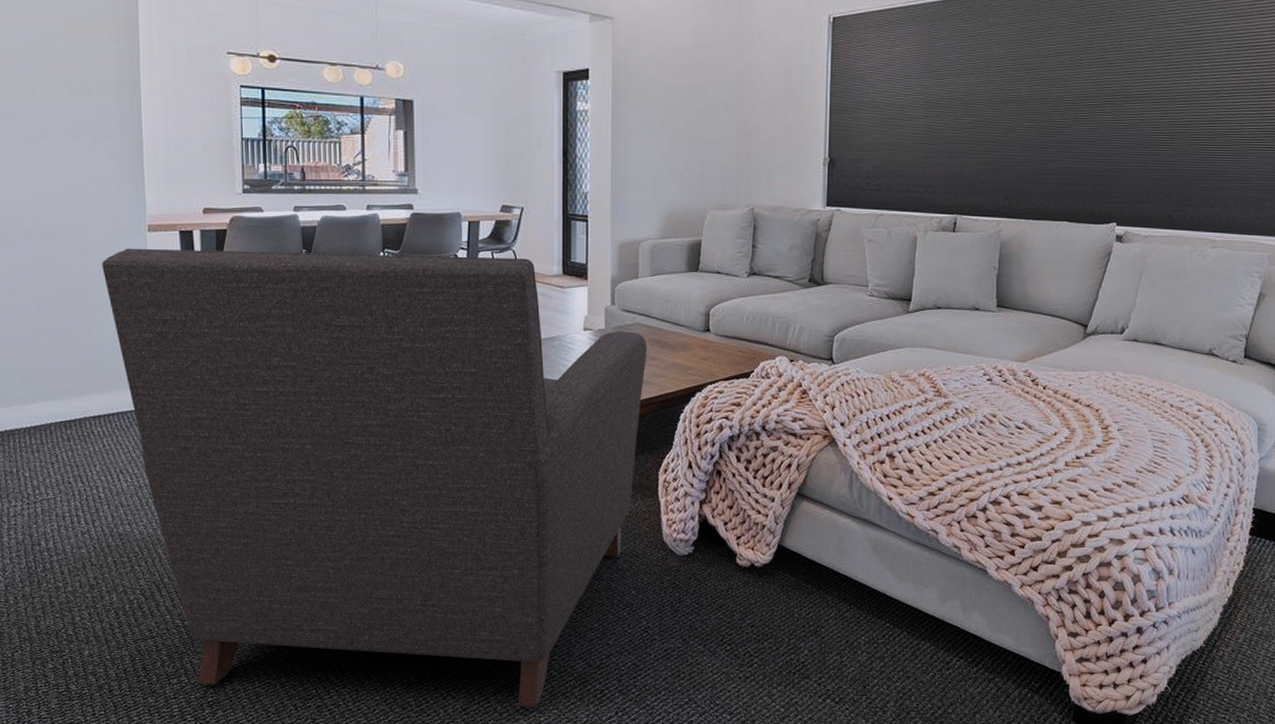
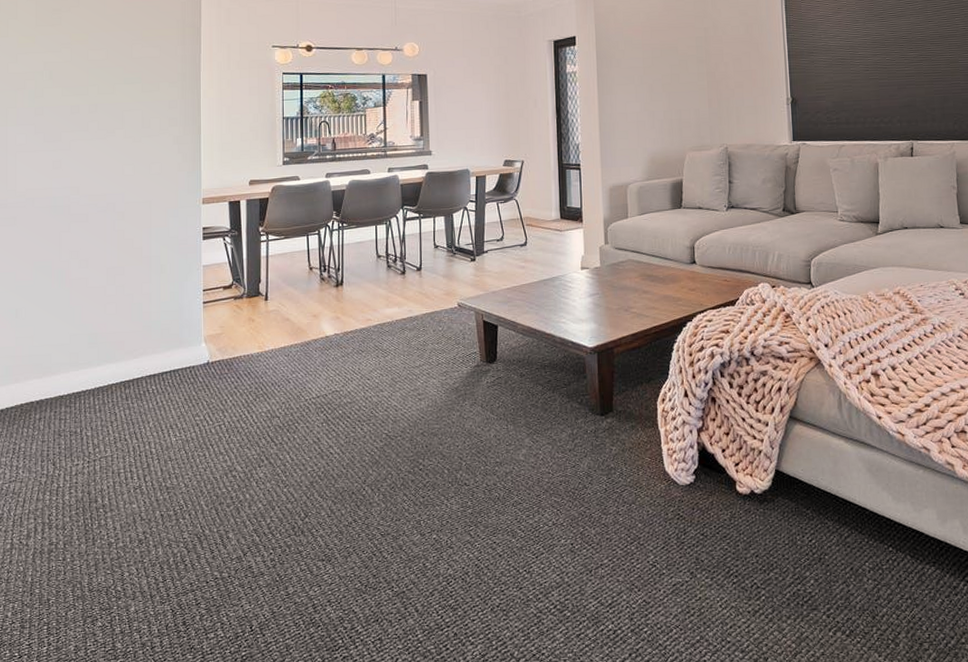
chair: present [102,248,647,707] -> none [163,206,640,652]

